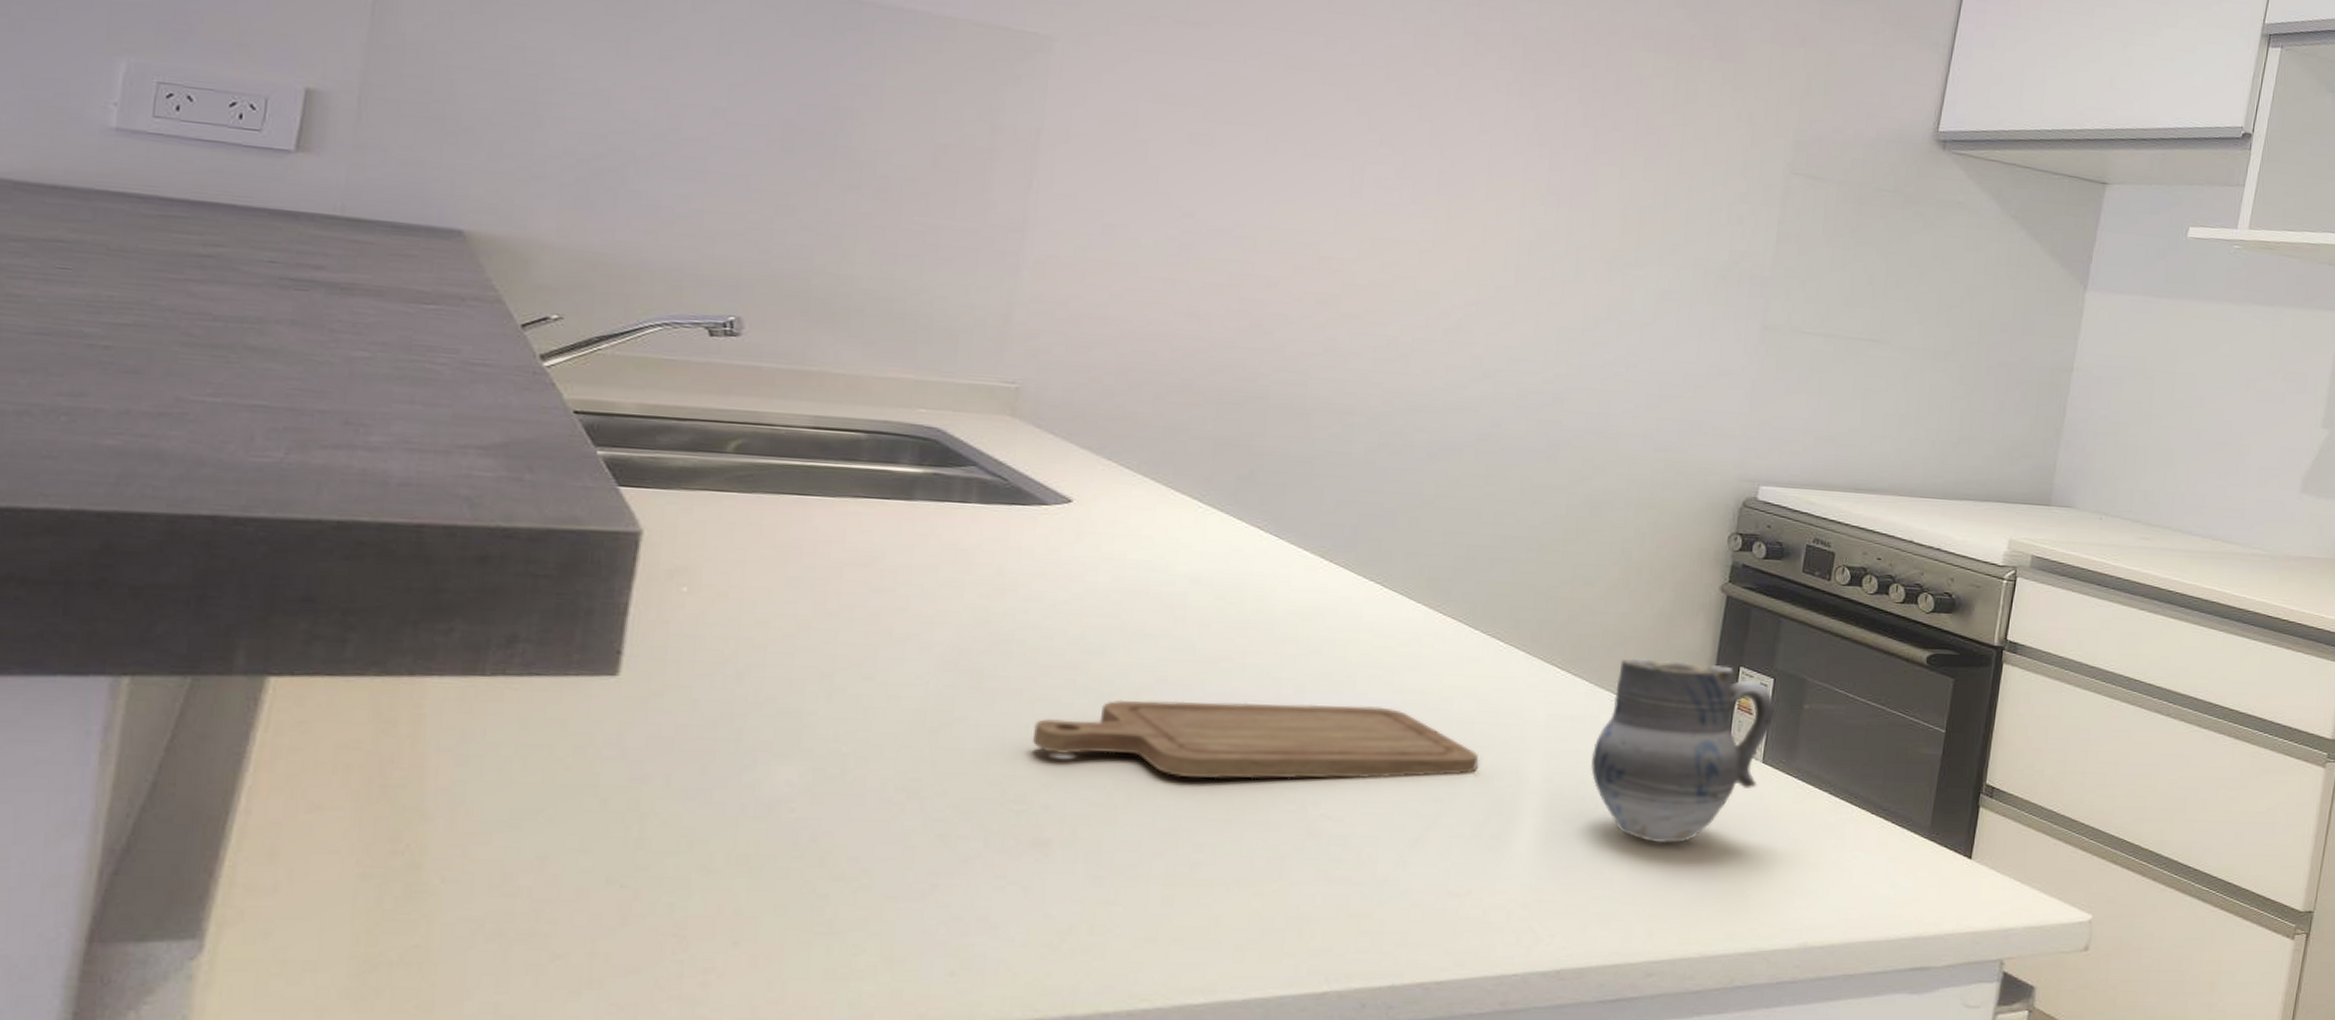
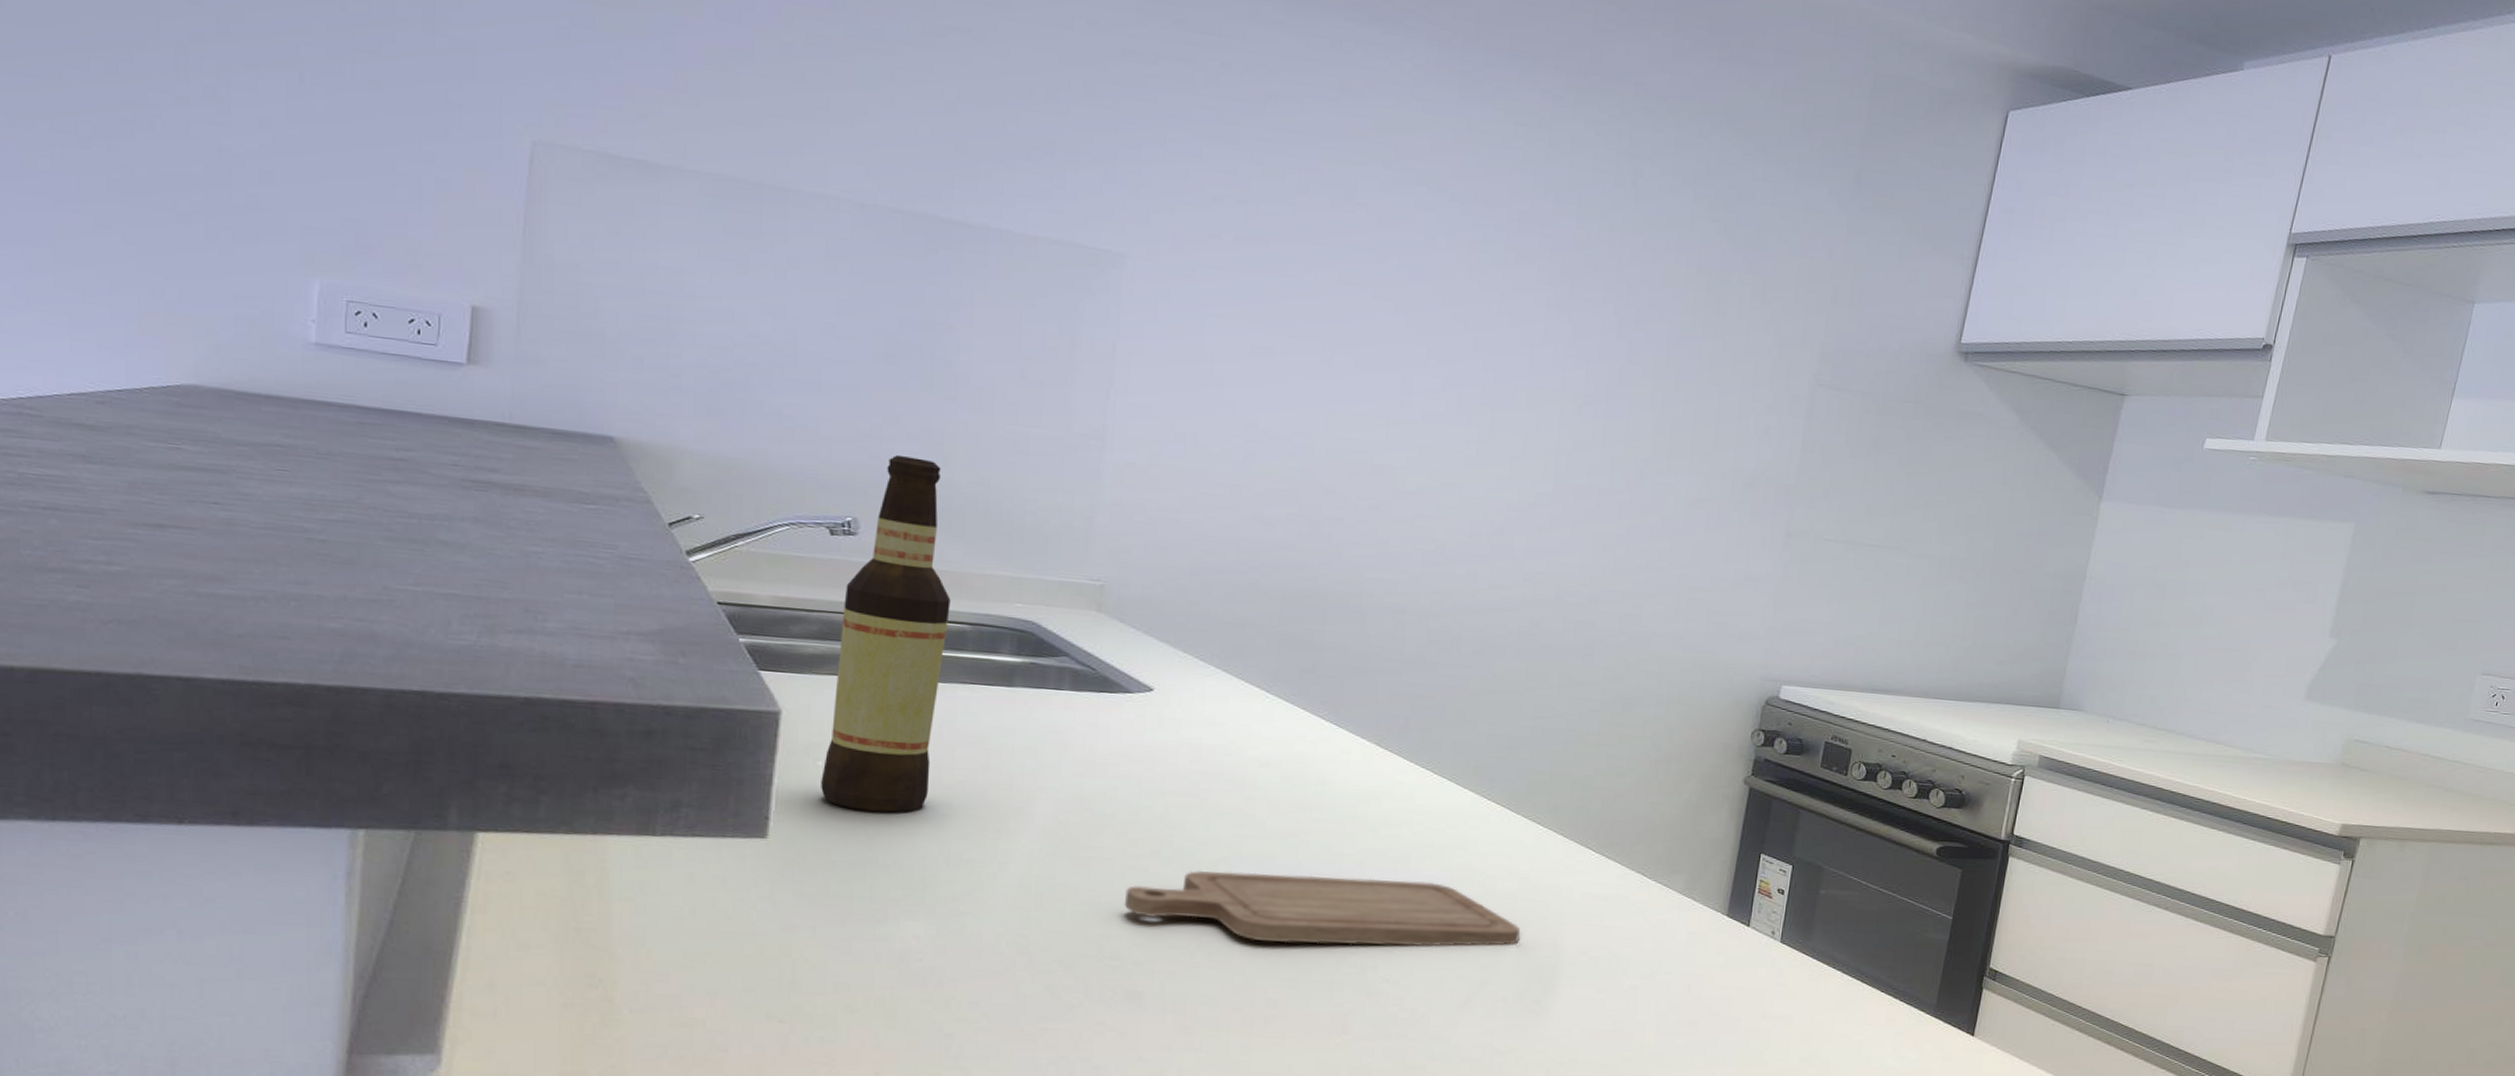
bottle: none [684,248,845,644] -> present [821,454,951,813]
cup: present [1591,658,1775,844] -> none [1623,843,1793,1013]

